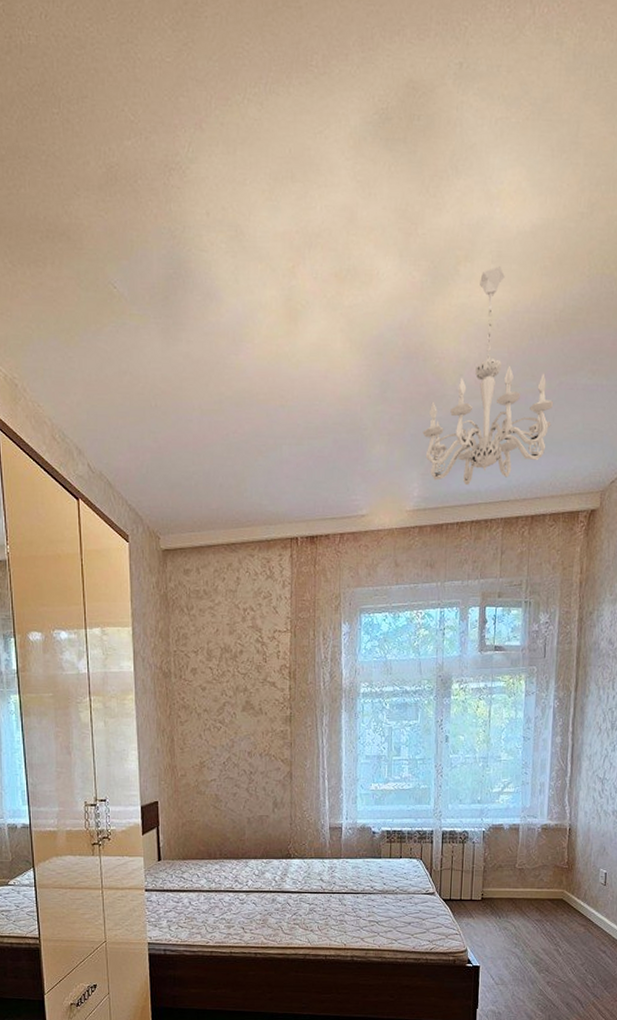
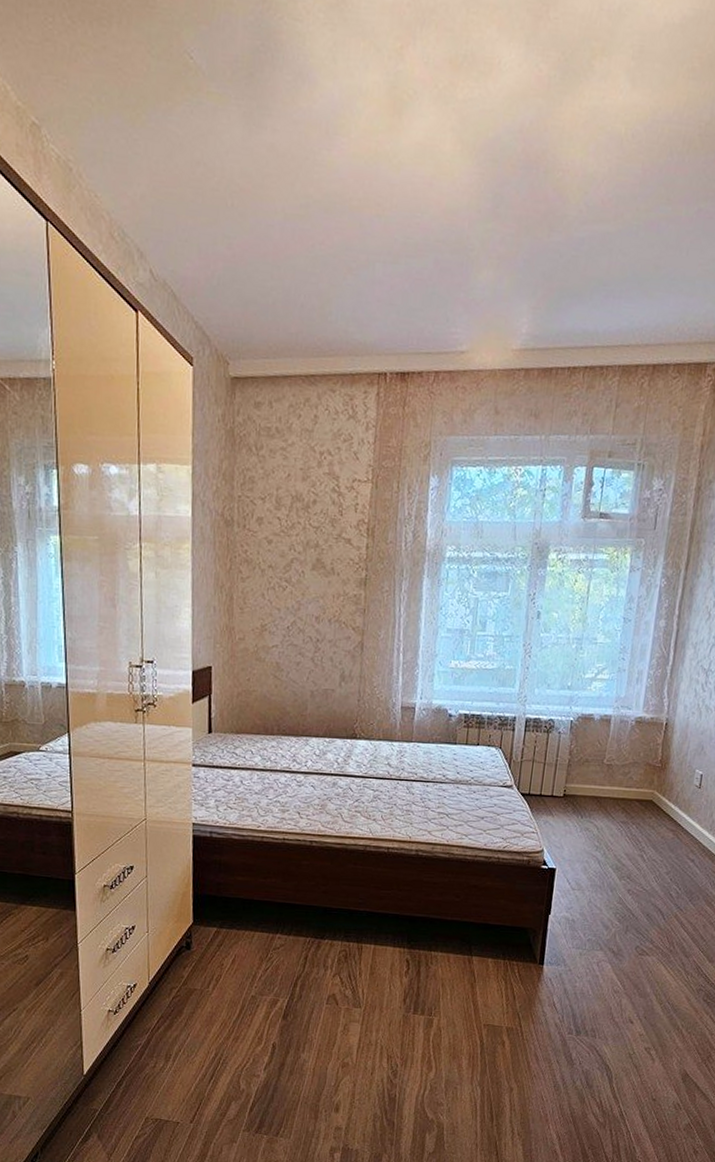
chandelier: present [422,266,554,486] -> none [537,64,690,325]

